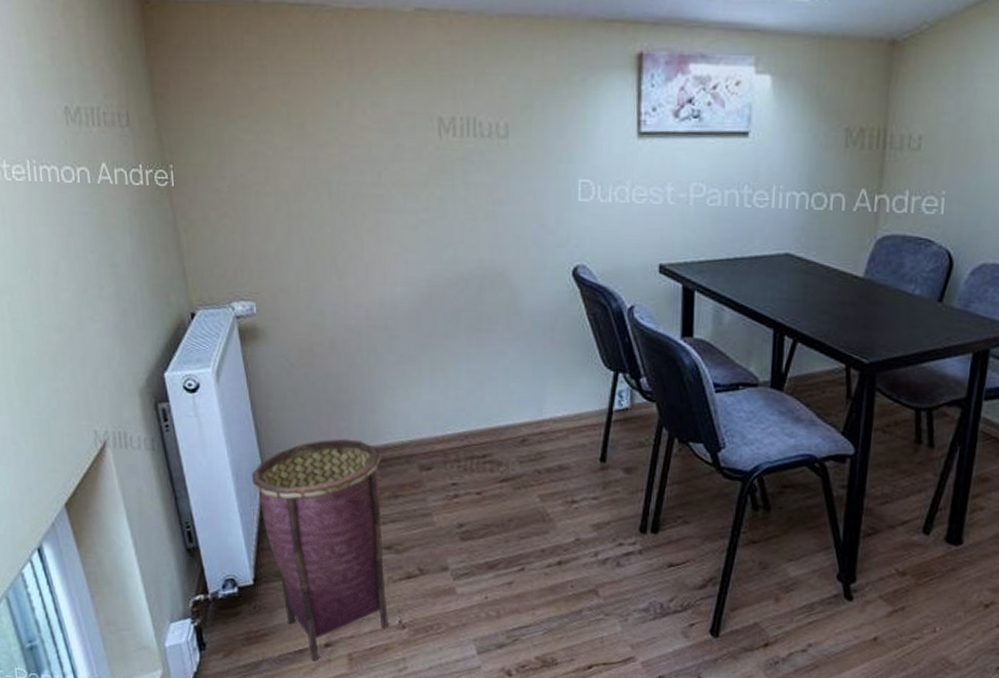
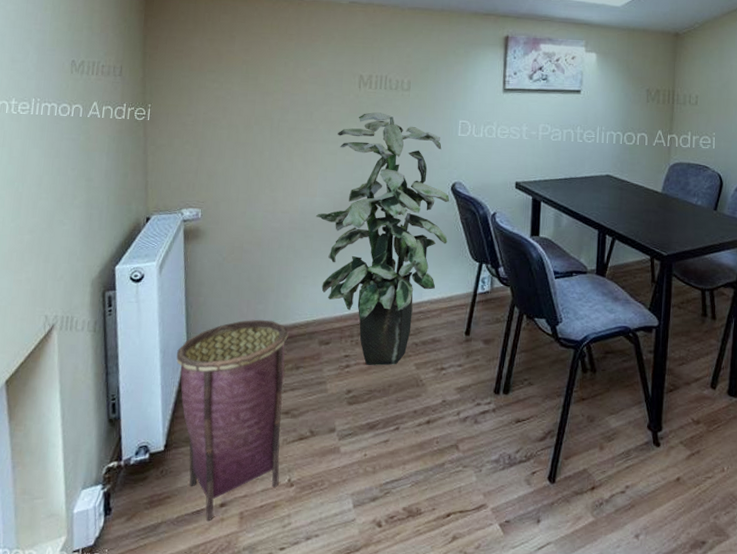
indoor plant: none [398,170,571,496] -> present [315,112,449,366]

